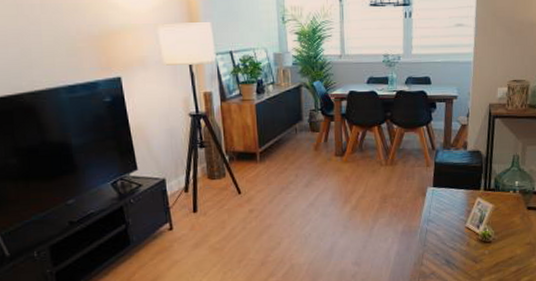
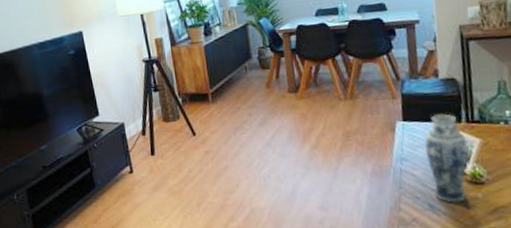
vase: none [448,182,483,259] -> present [424,114,469,203]

